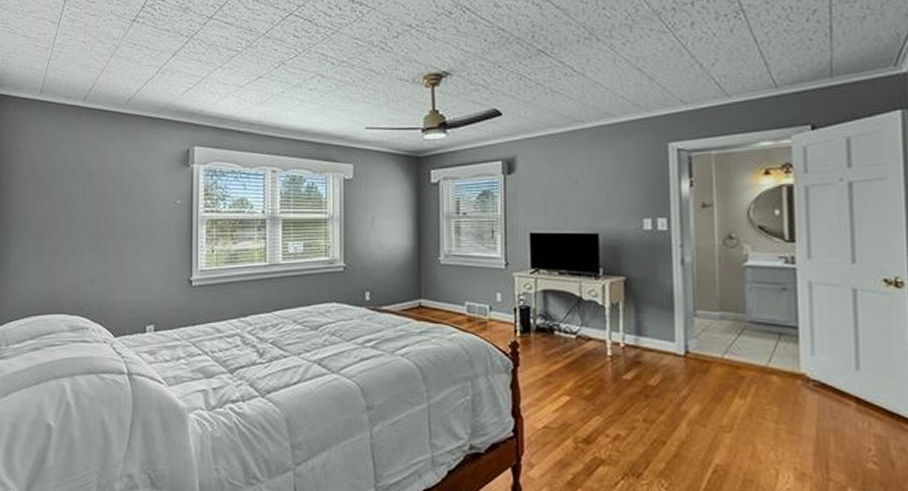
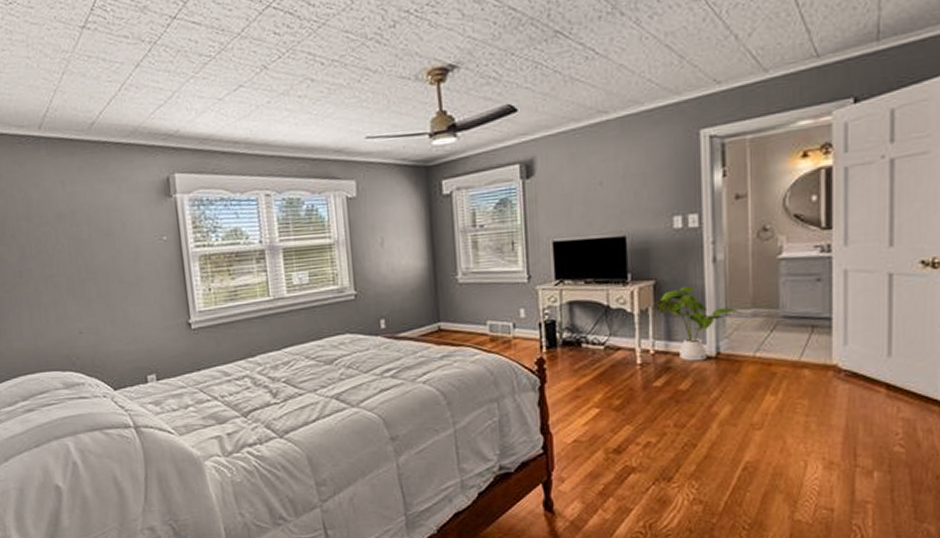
house plant: none [623,284,711,358] -> present [652,286,743,361]

